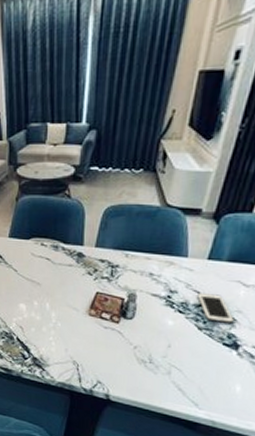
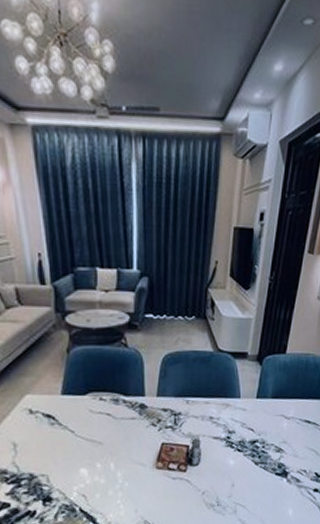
cell phone: present [197,292,234,323] -> none [252,429,282,455]

